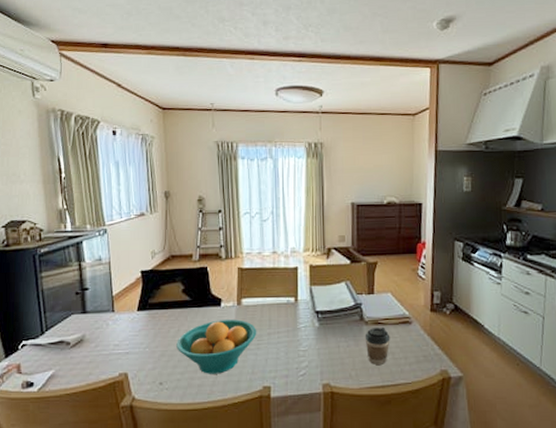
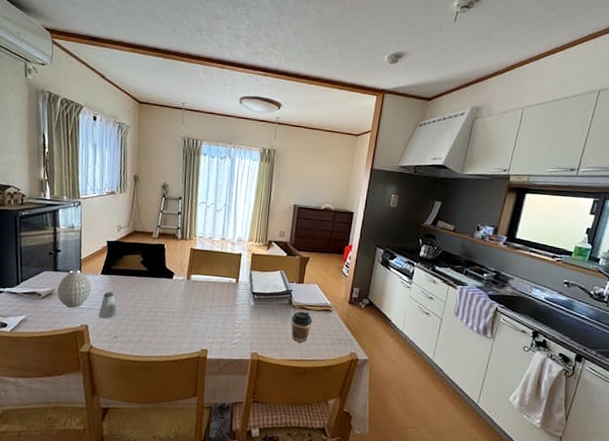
vase: none [89,309,128,355] -> present [57,270,92,308]
saltshaker: none [138,330,160,363] -> present [98,291,118,319]
fruit bowl: present [176,320,257,374] -> none [132,290,201,335]

